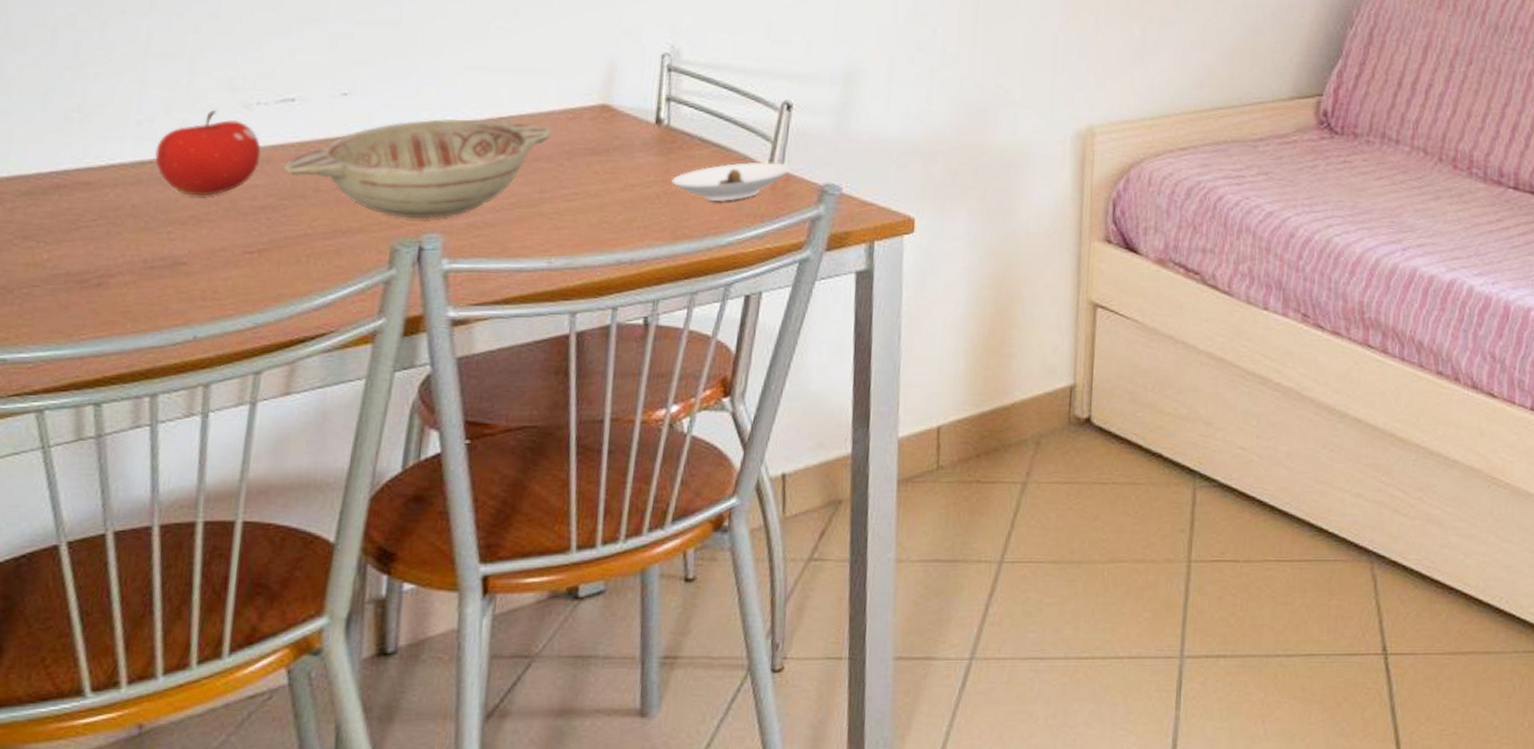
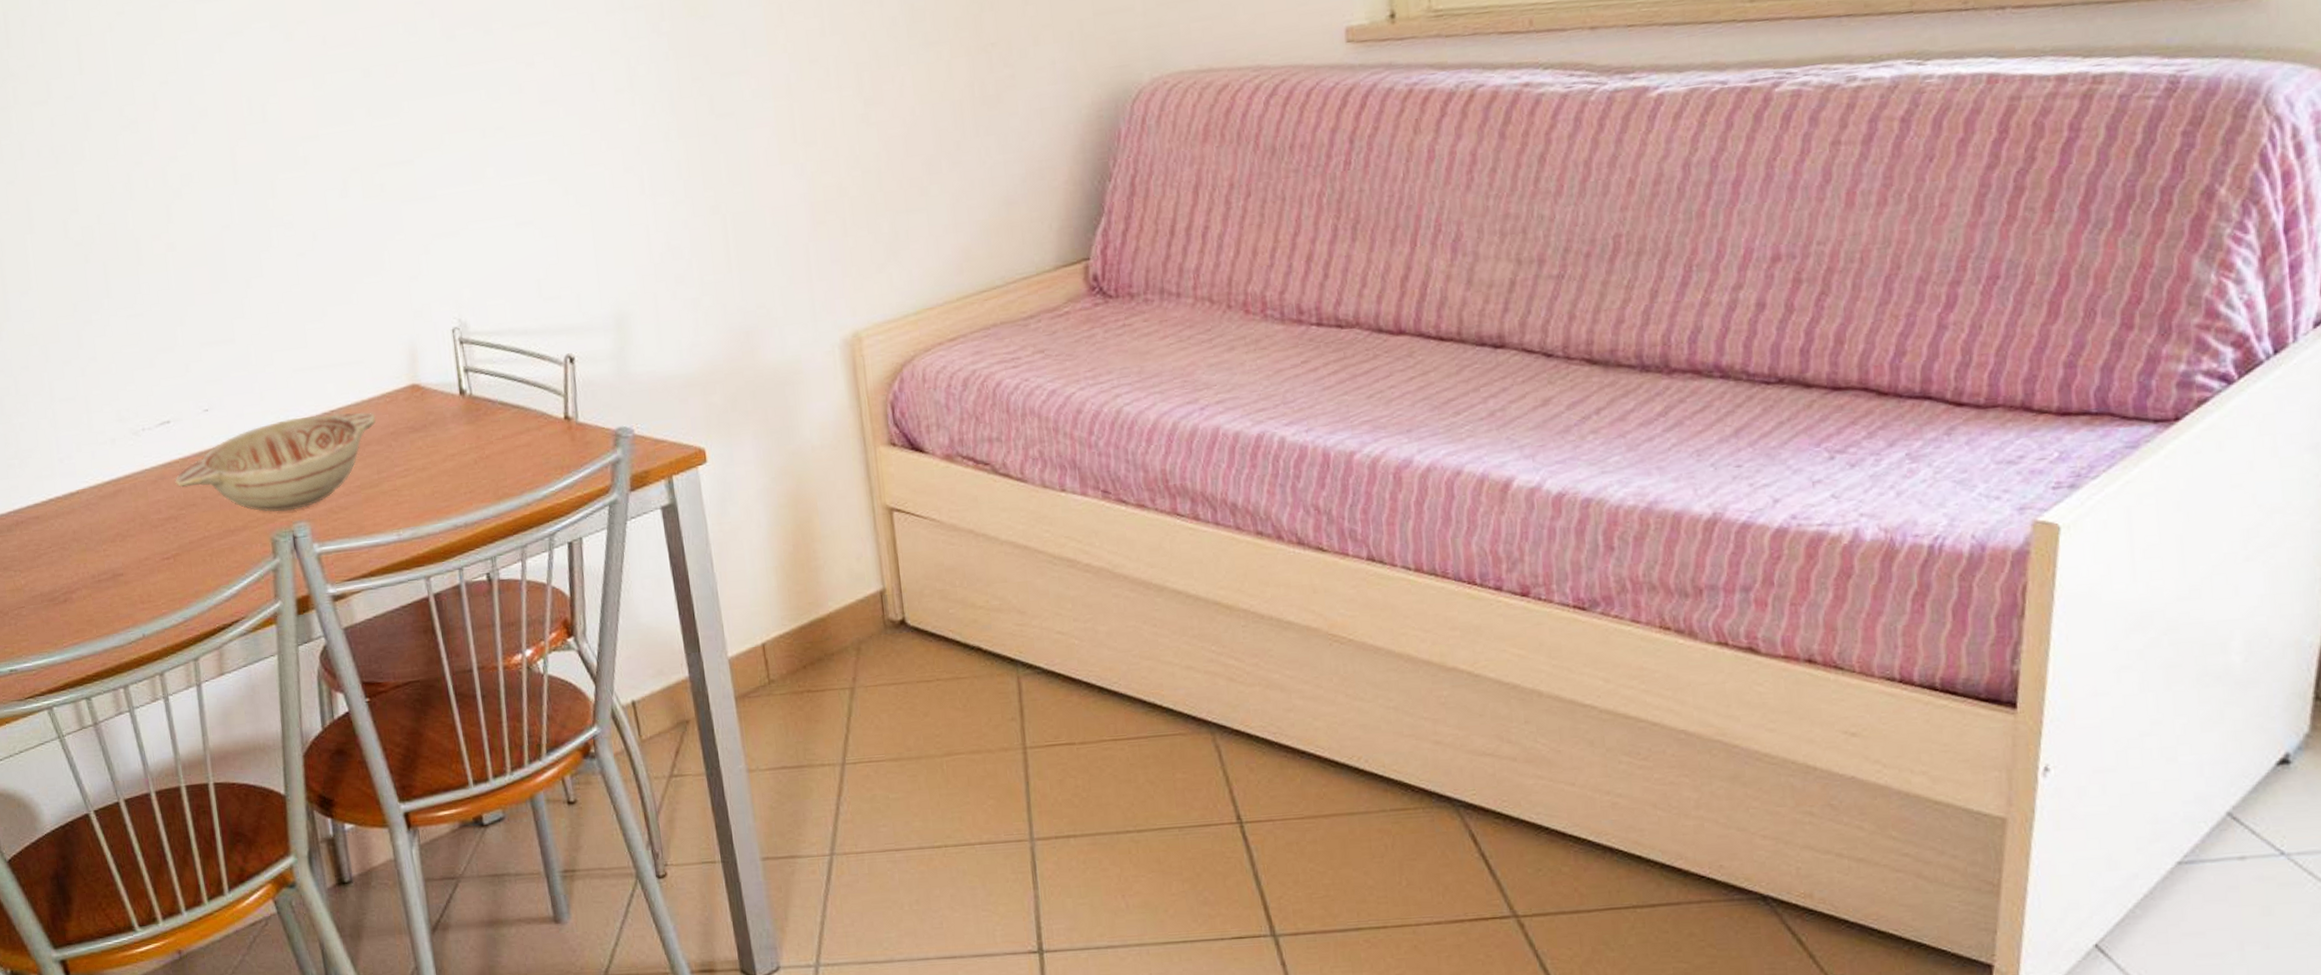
fruit: present [155,110,261,196] -> none [78,441,156,517]
saucer: present [672,162,792,202] -> none [484,413,586,459]

